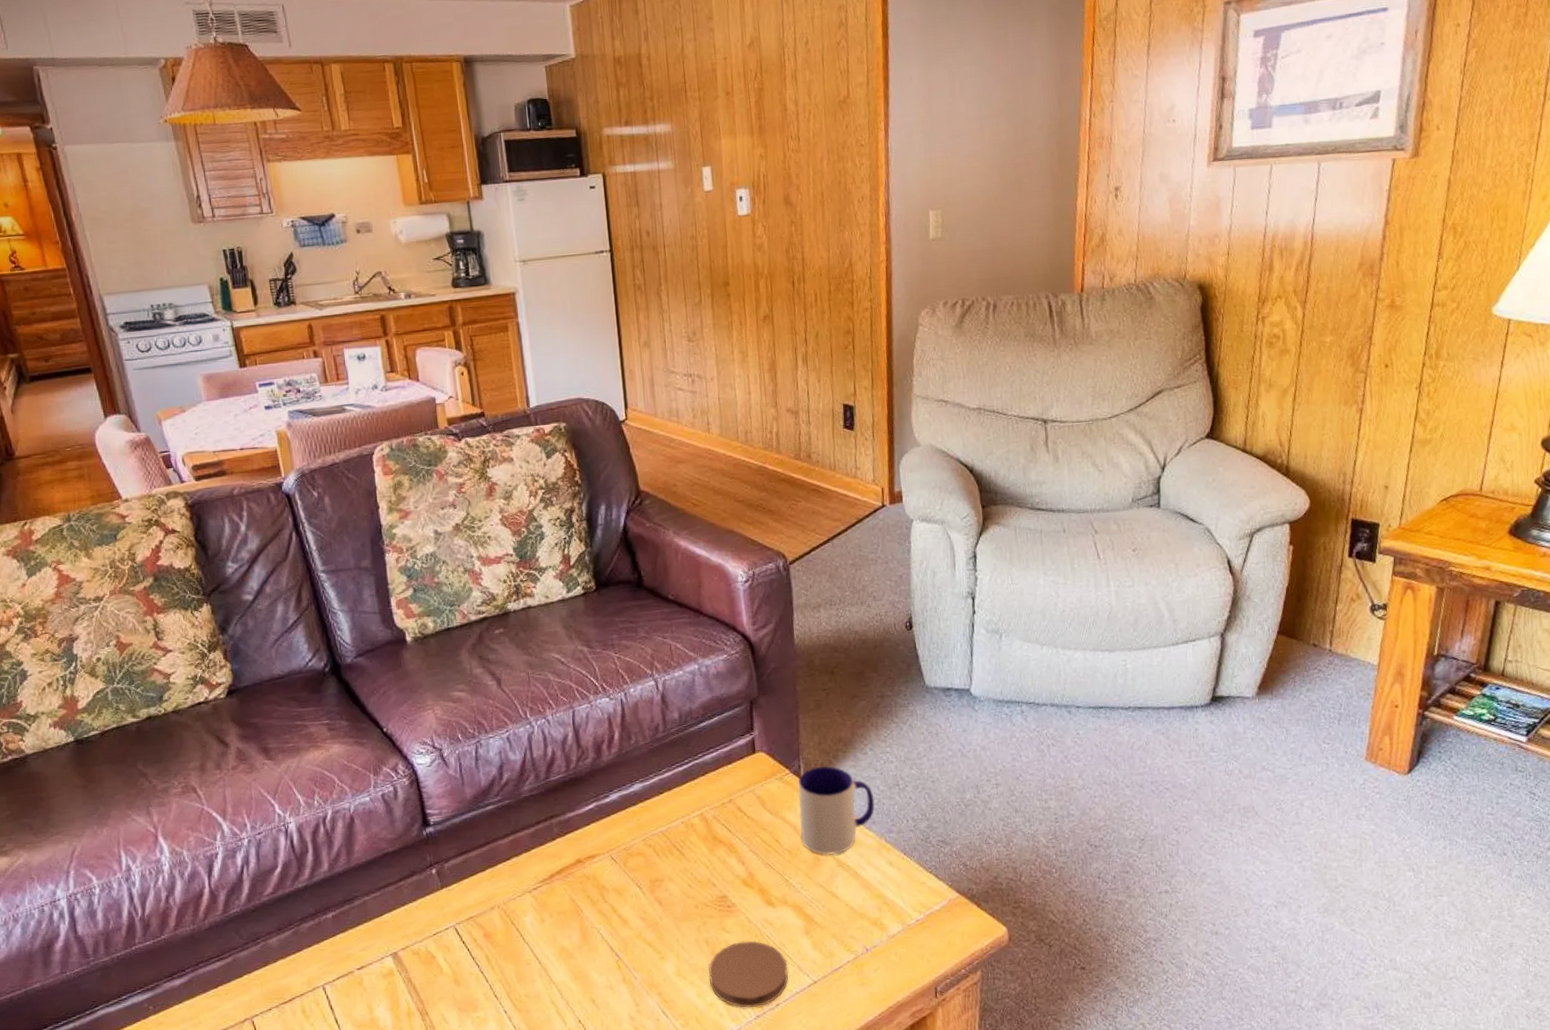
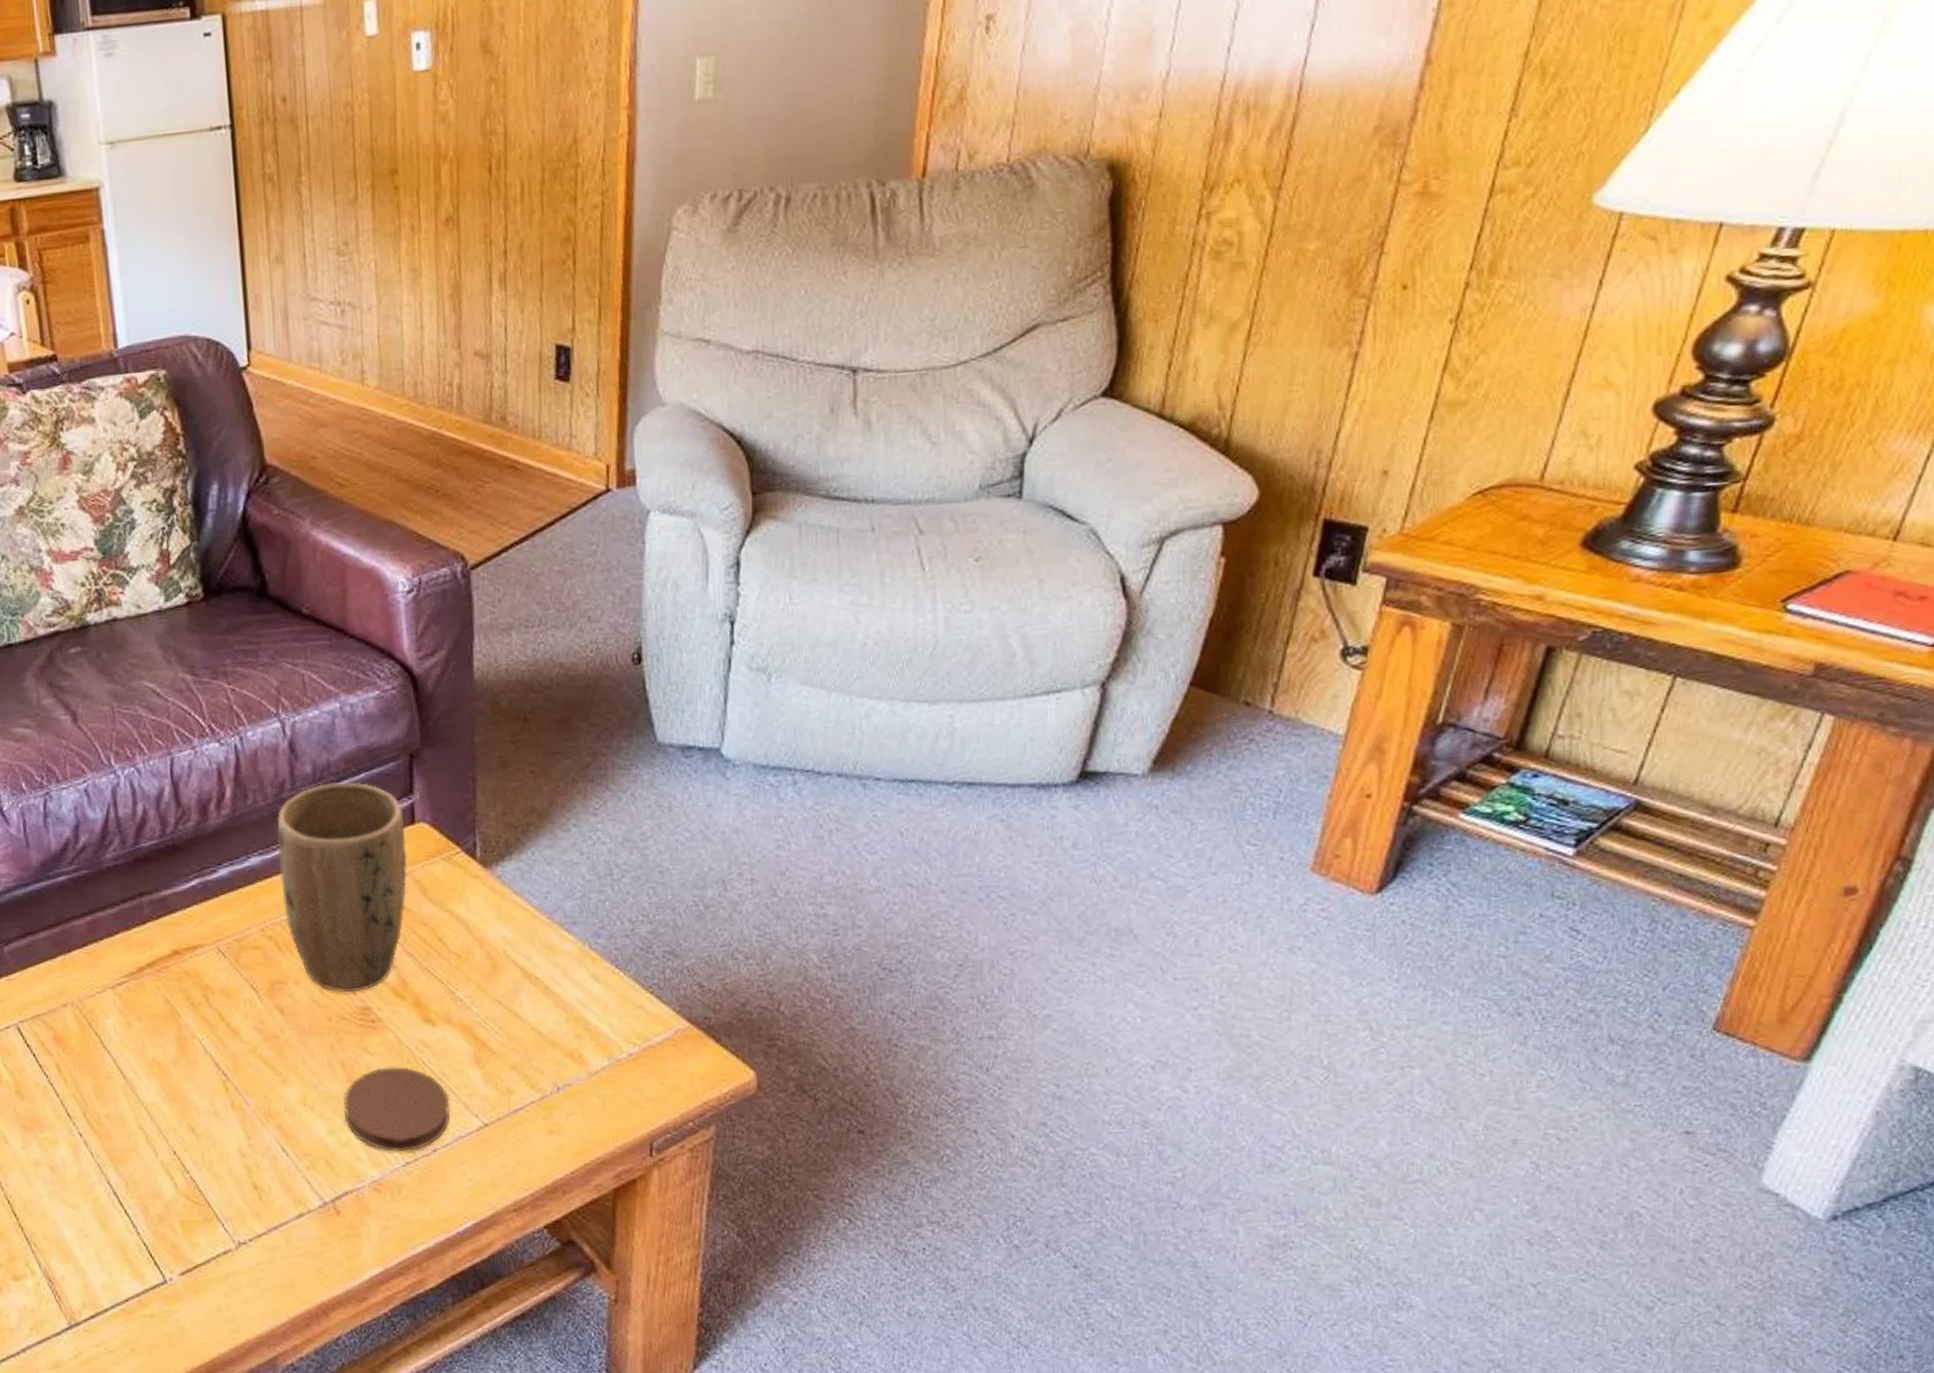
plant pot: none [654,723,751,885] -> present [277,782,407,992]
mug: present [798,766,875,855] -> none [471,845,578,962]

